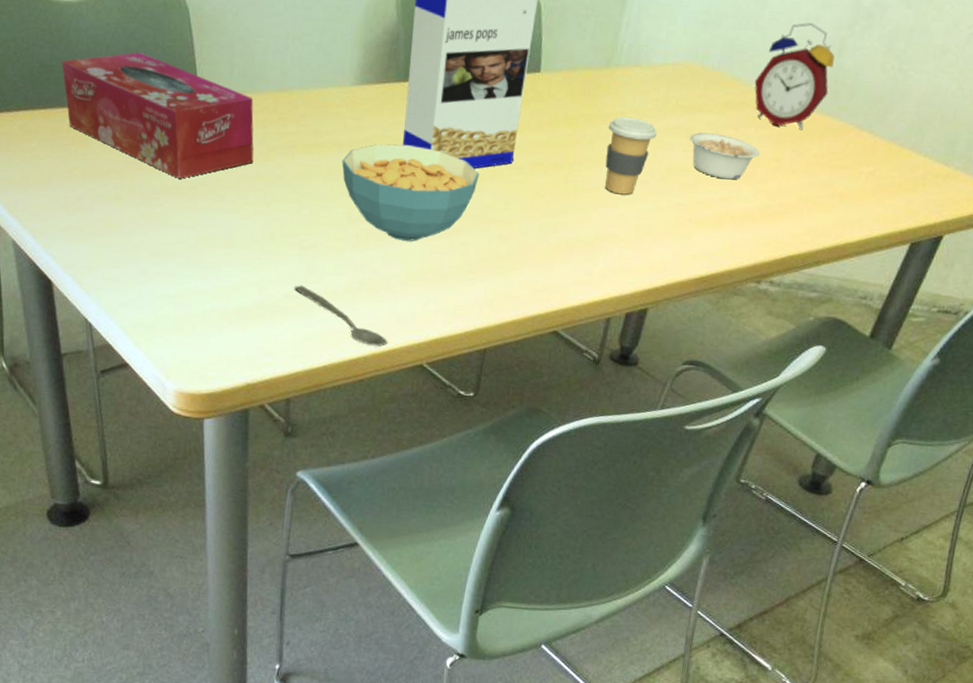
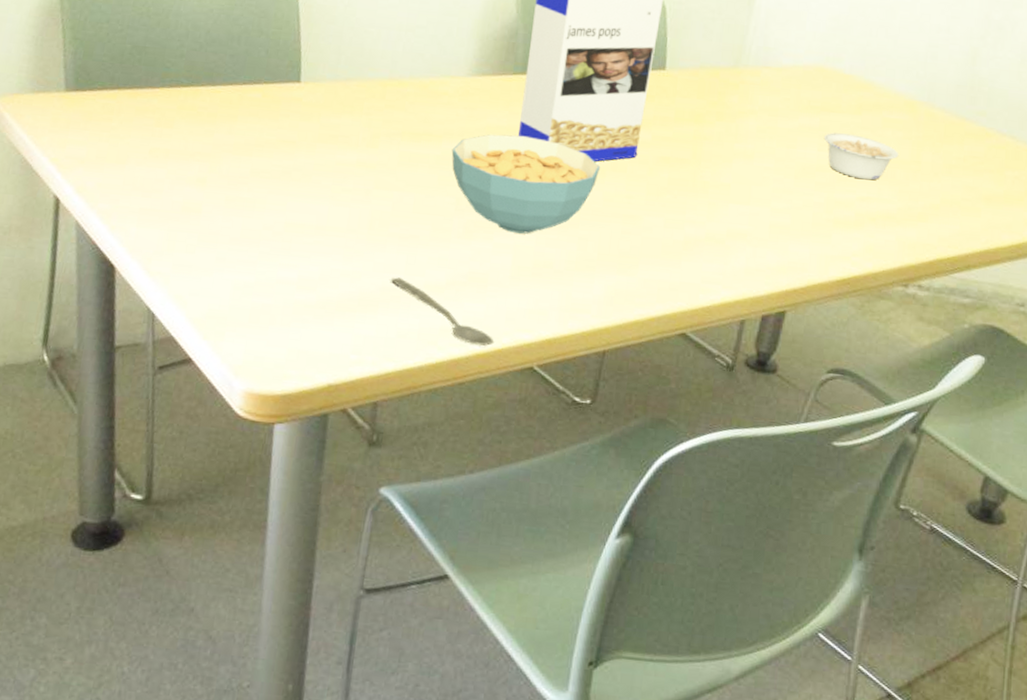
tissue box: present [62,52,254,179] -> none [156,37,360,163]
coffee cup: present [605,116,658,195] -> none [735,115,790,193]
alarm clock: present [754,22,835,129] -> none [888,32,969,133]

